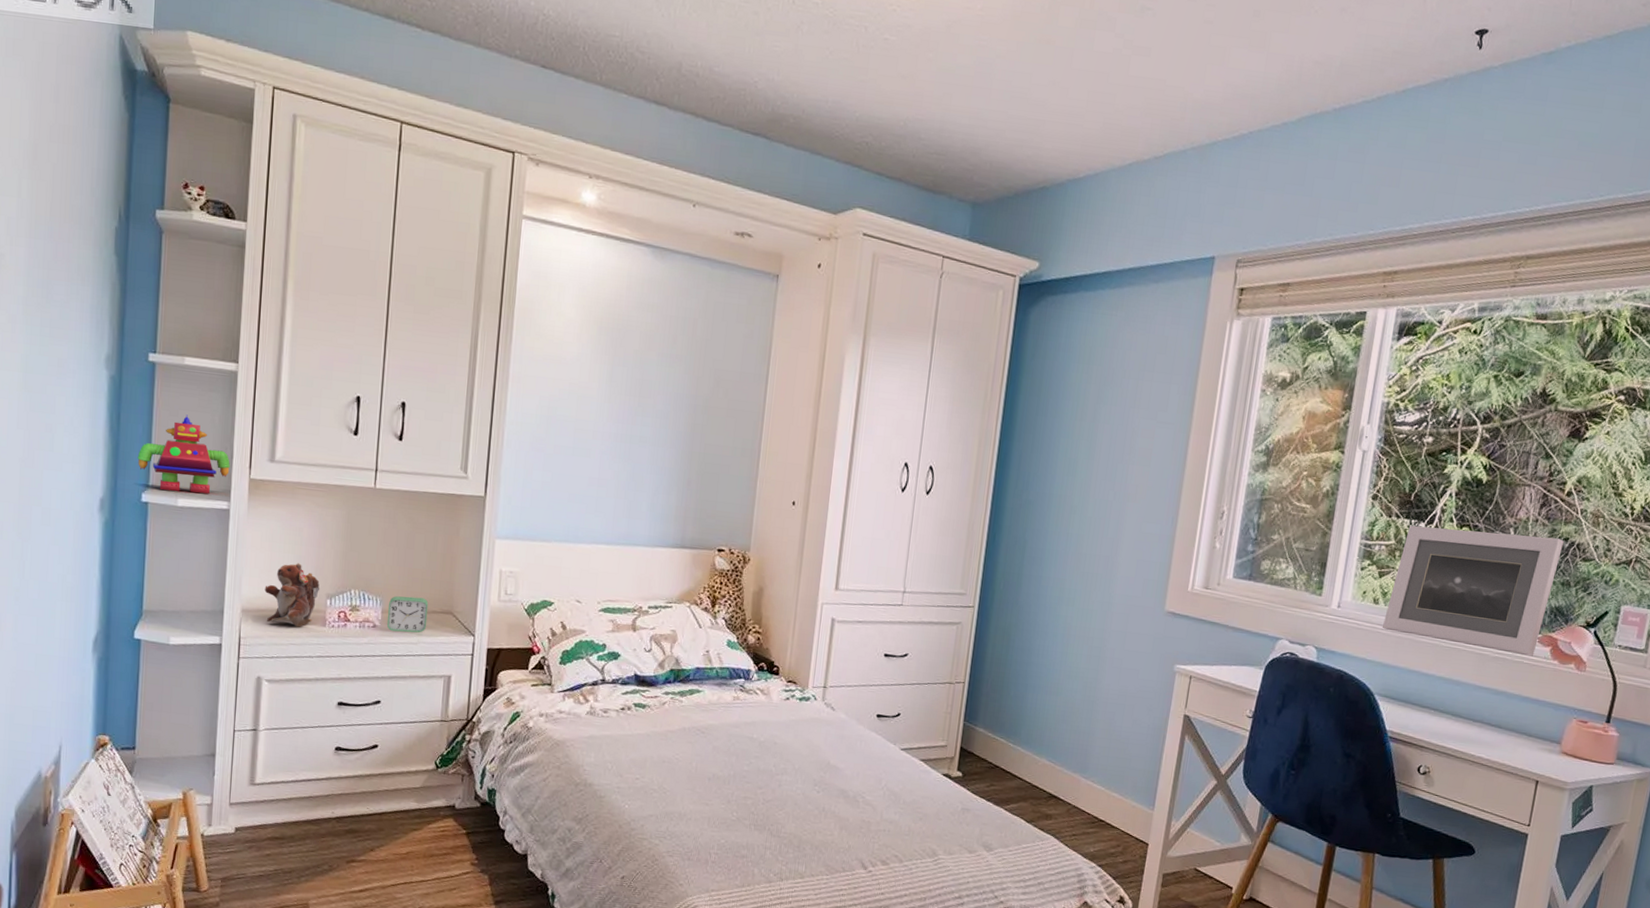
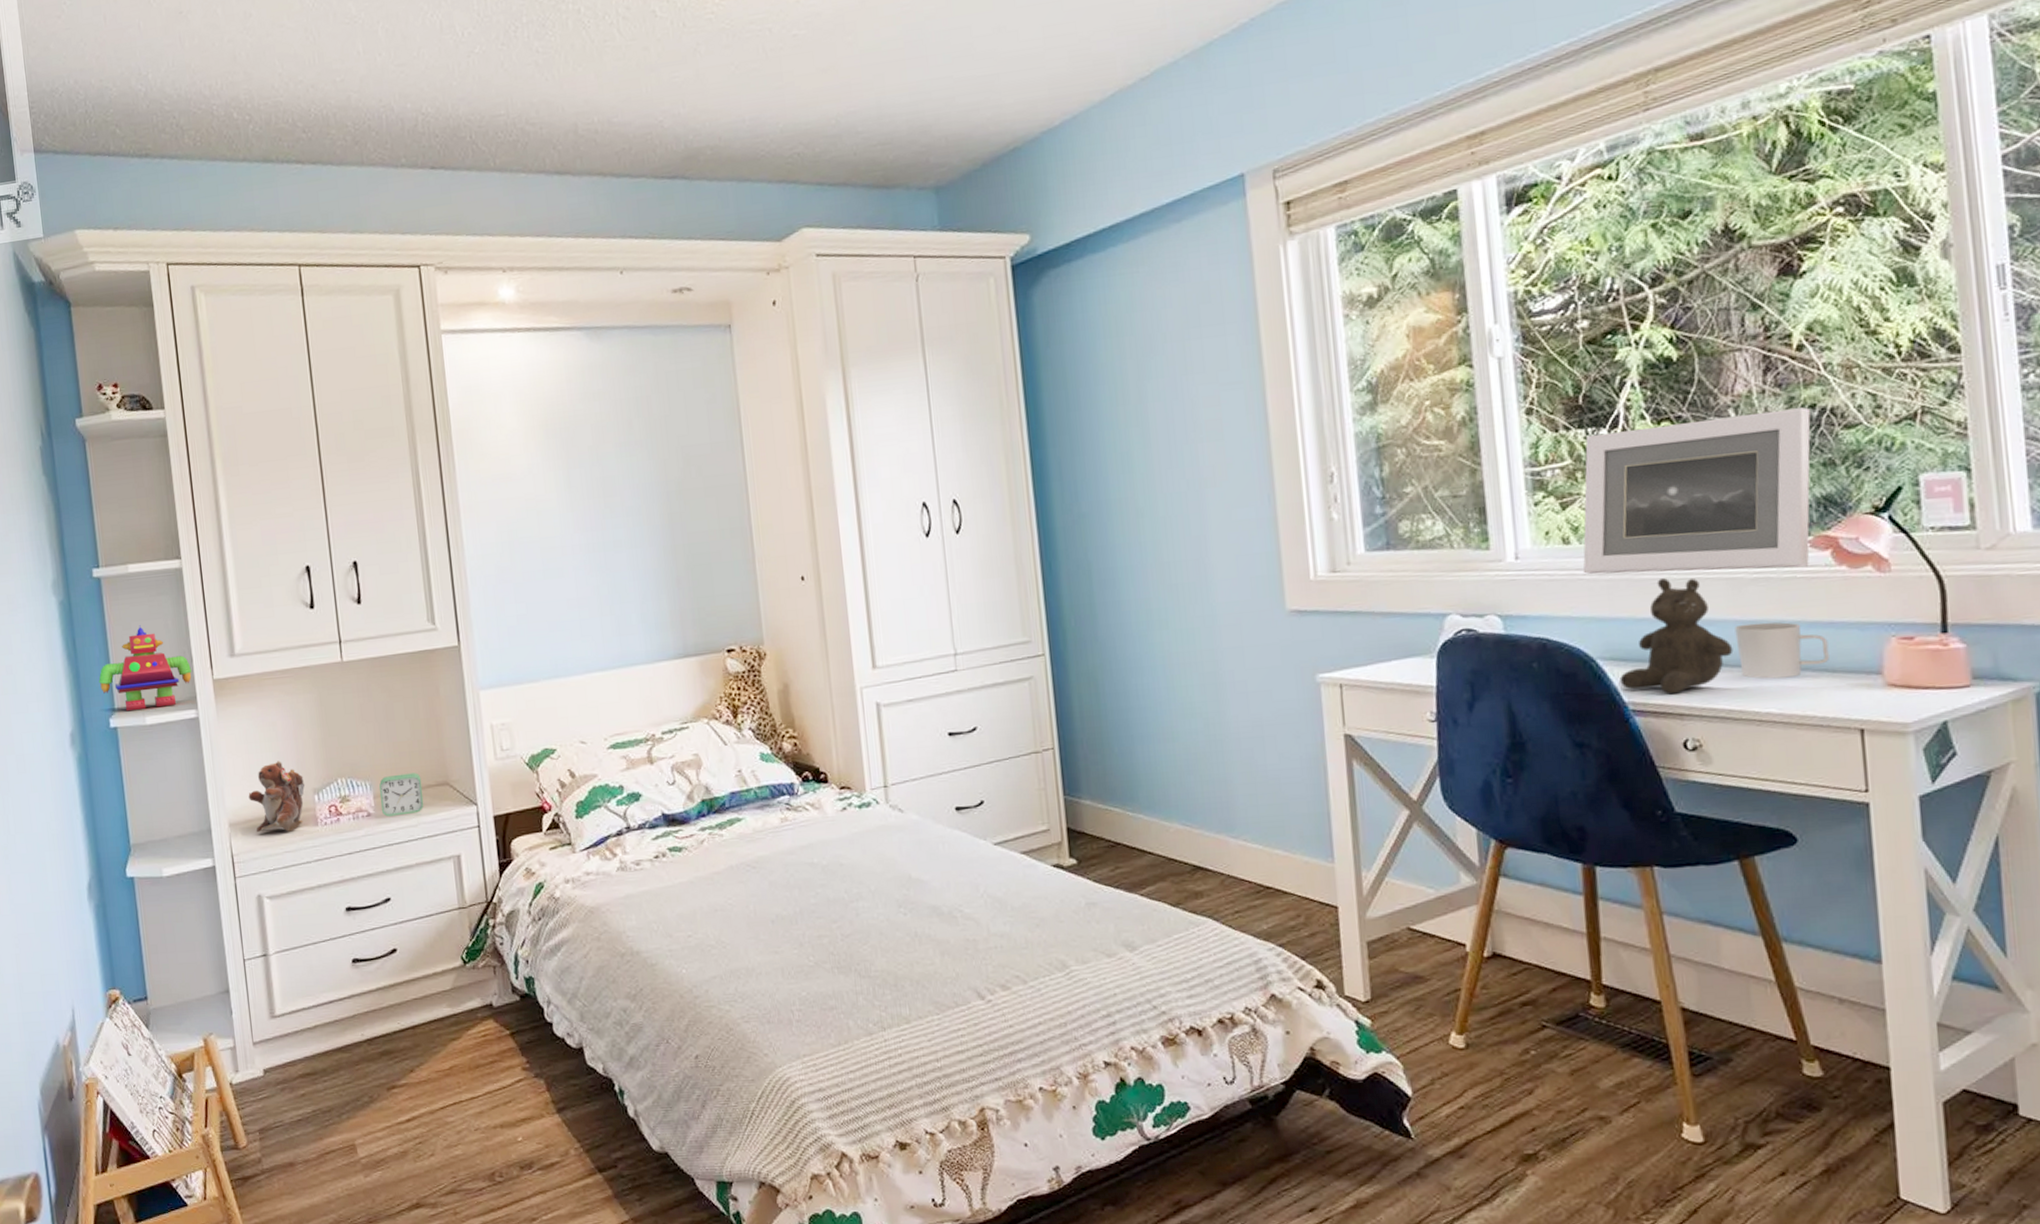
teddy bear: none [1386,644,1469,731] -> present [1620,578,1733,695]
mug: none [1469,689,1532,735] -> present [1735,622,1829,680]

